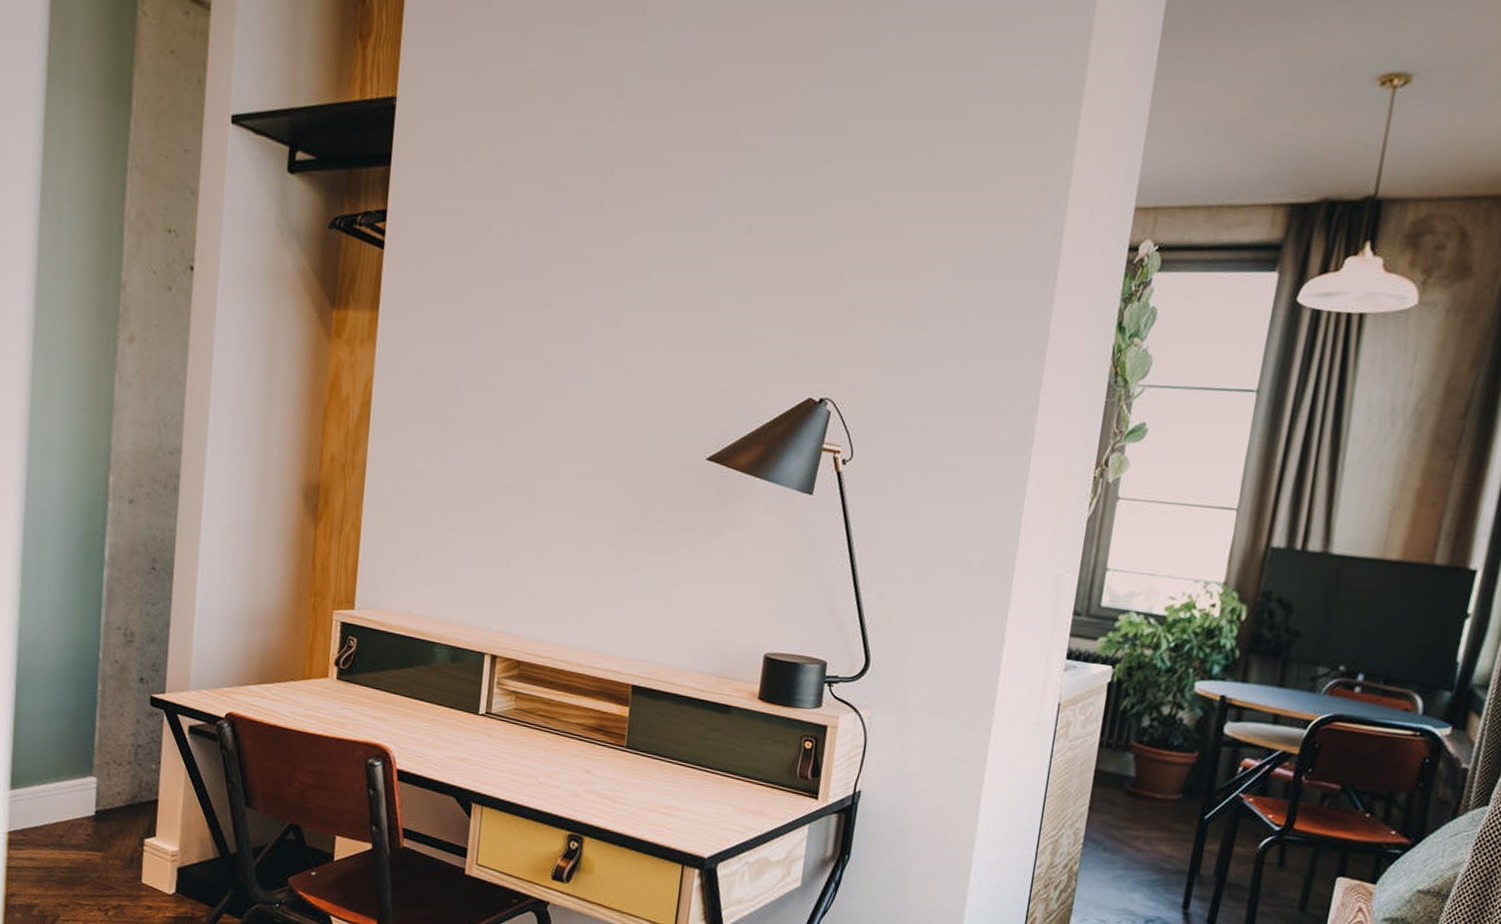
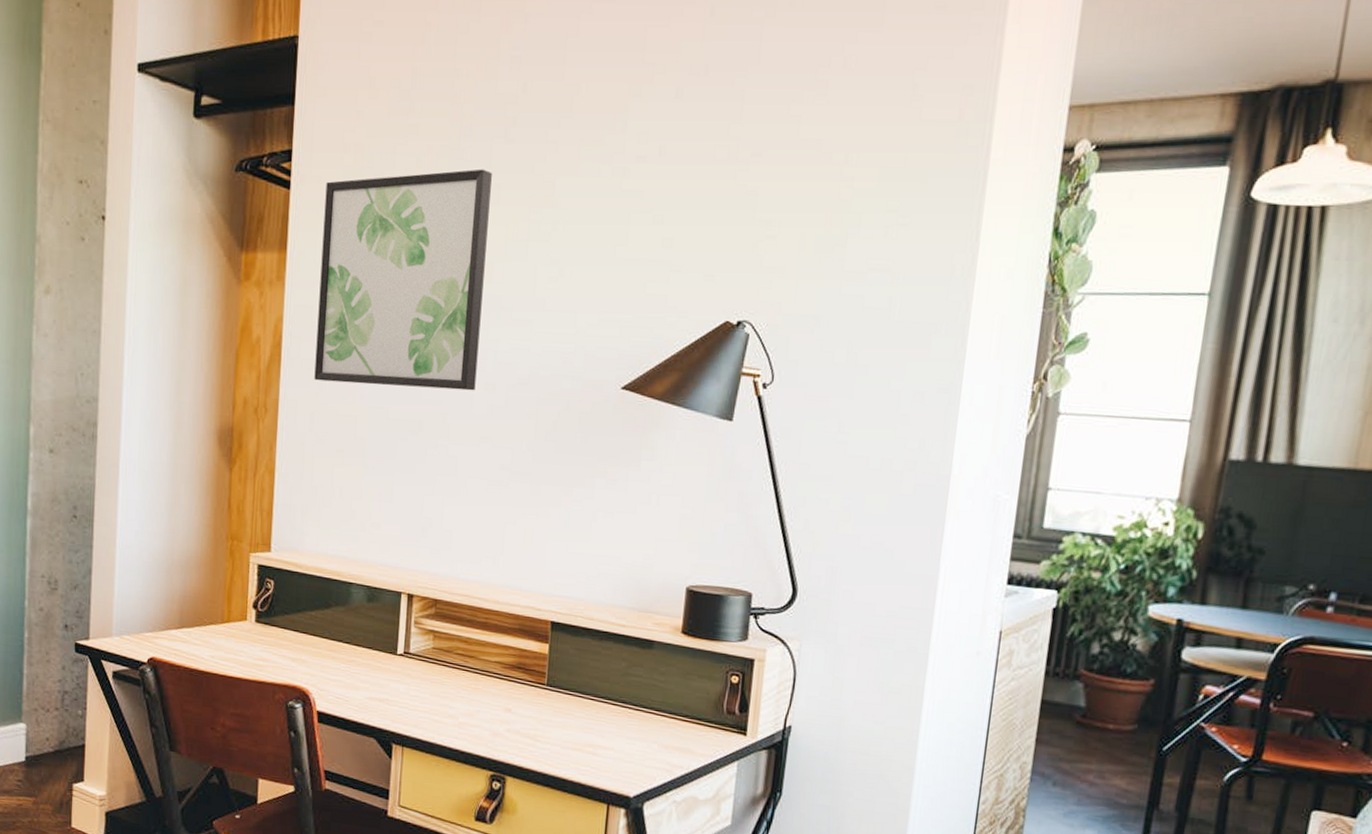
wall art: none [403,238,586,457] -> present [314,169,492,391]

